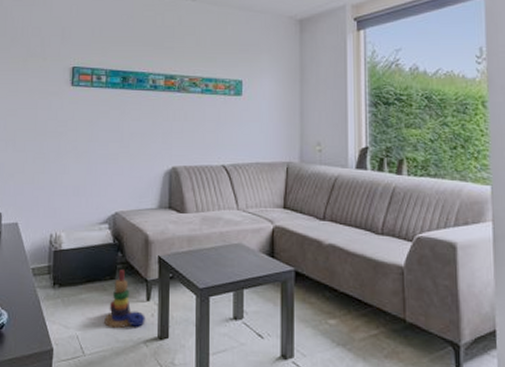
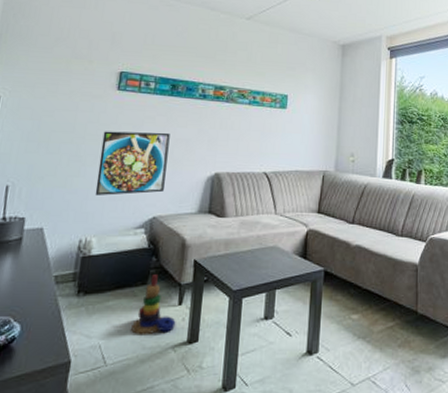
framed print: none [60,127,125,191] -> present [95,131,170,195]

